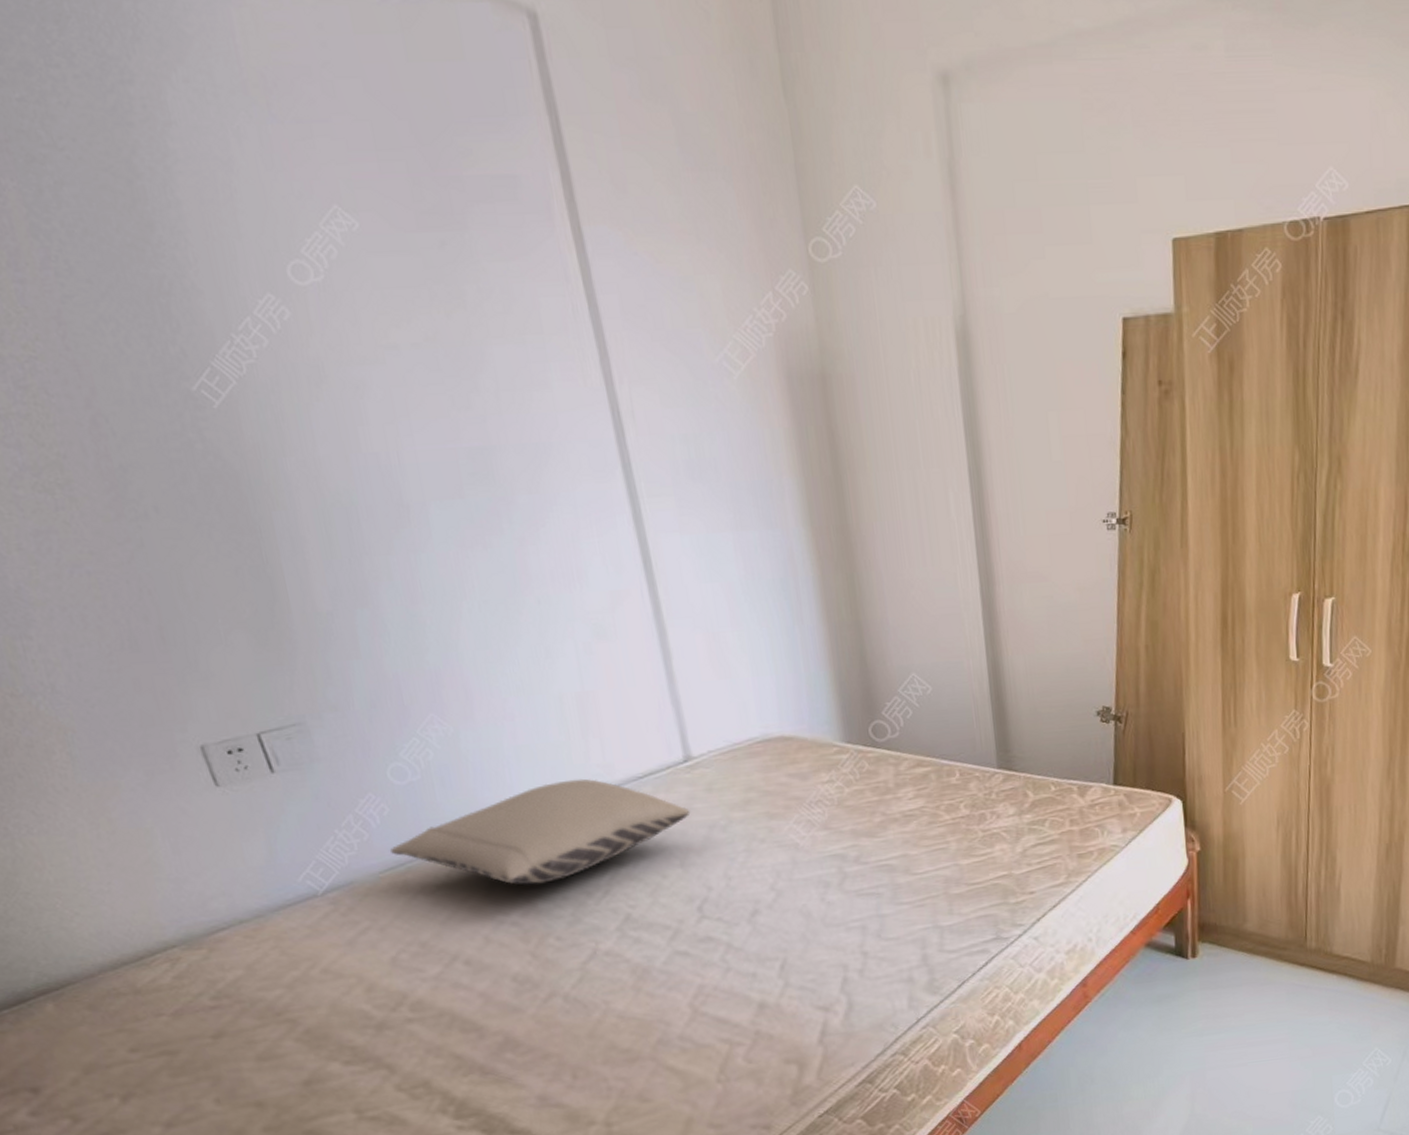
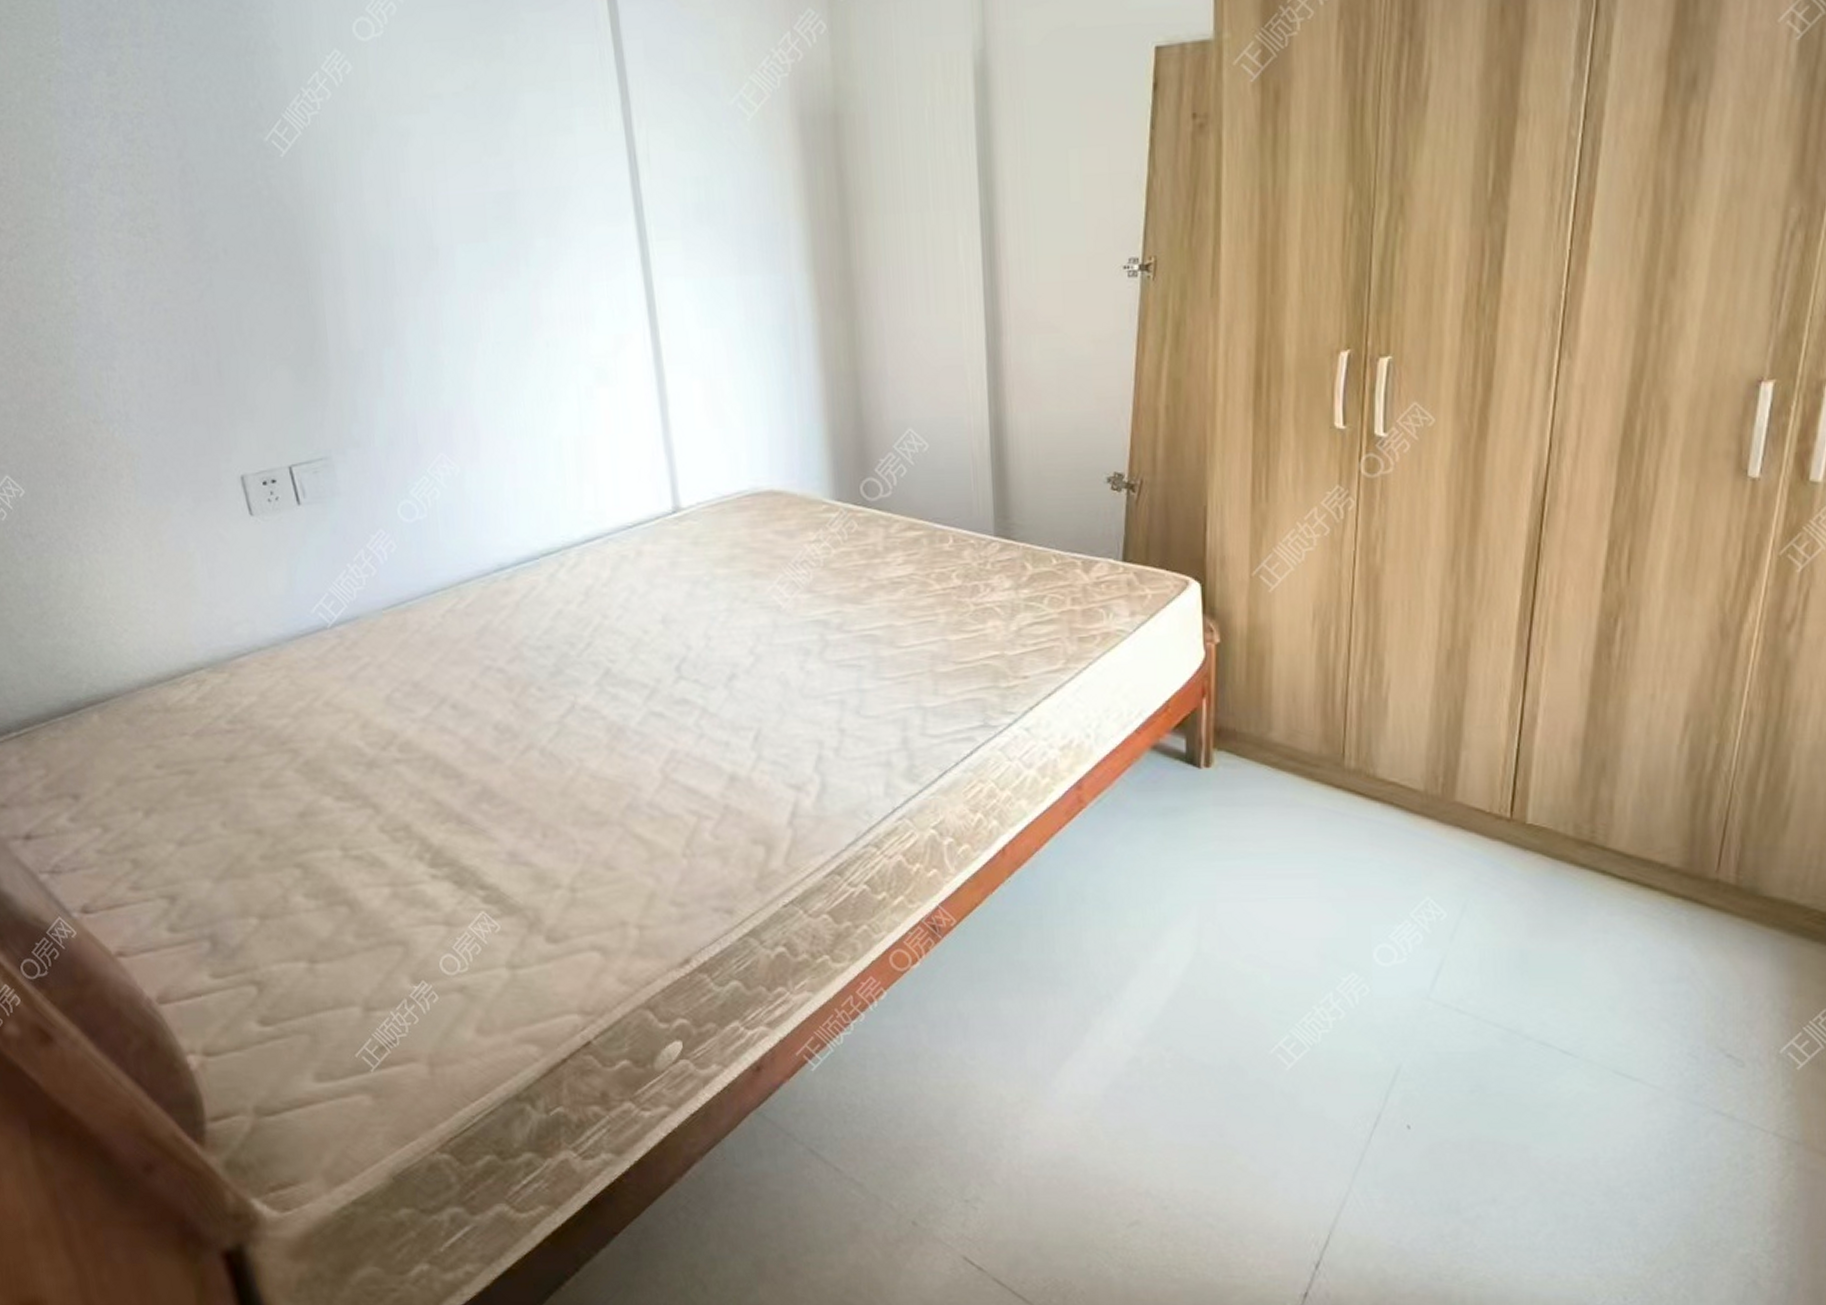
pillow: present [390,778,691,885] -> none [394,525,676,631]

